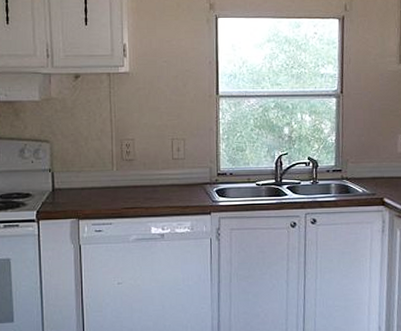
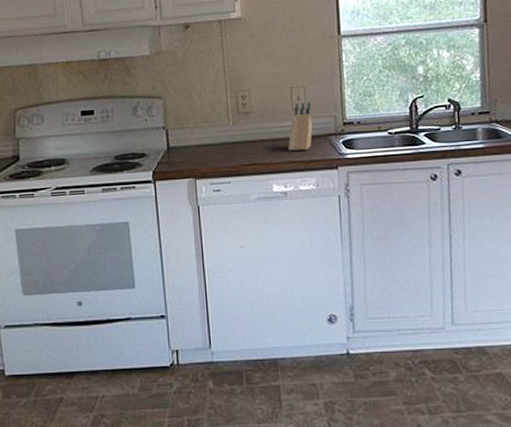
knife block: none [167,153,191,198] -> present [288,102,313,151]

